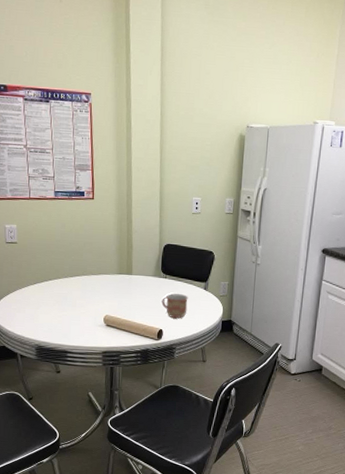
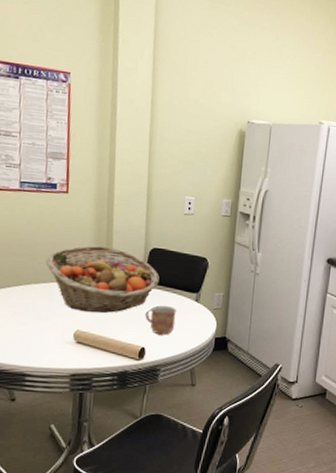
fruit basket: none [78,243,173,301] -> present [45,245,160,313]

